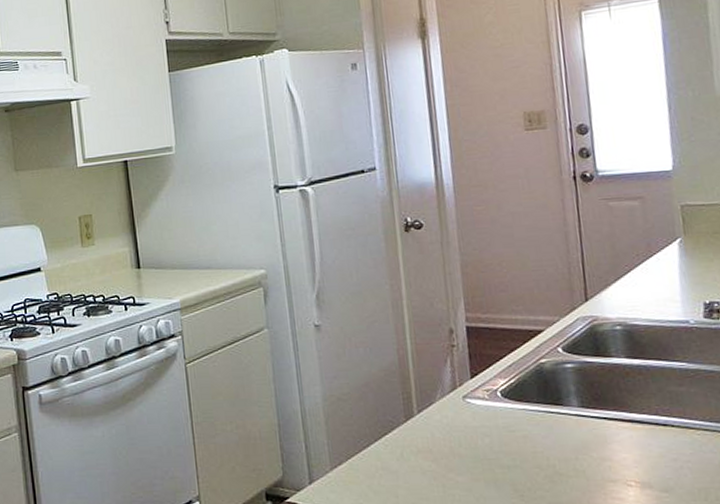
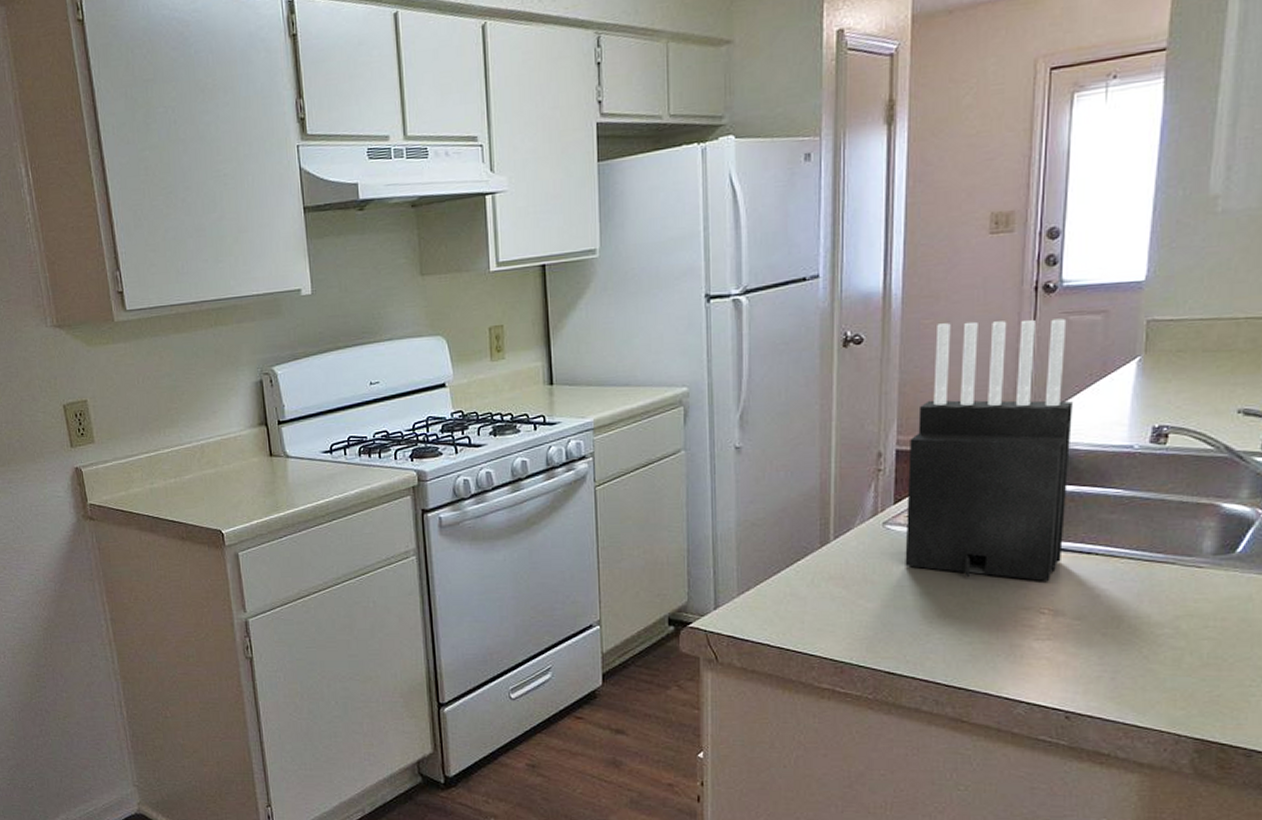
knife block: none [478,204,639,453] -> present [905,318,1073,581]

